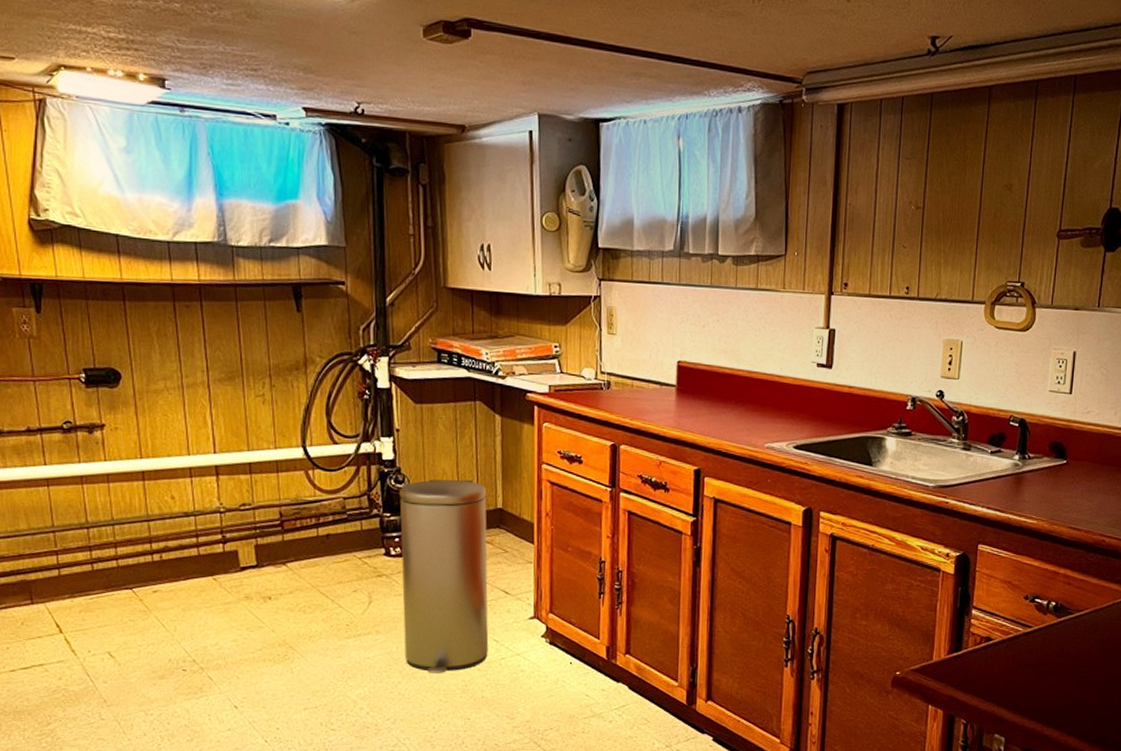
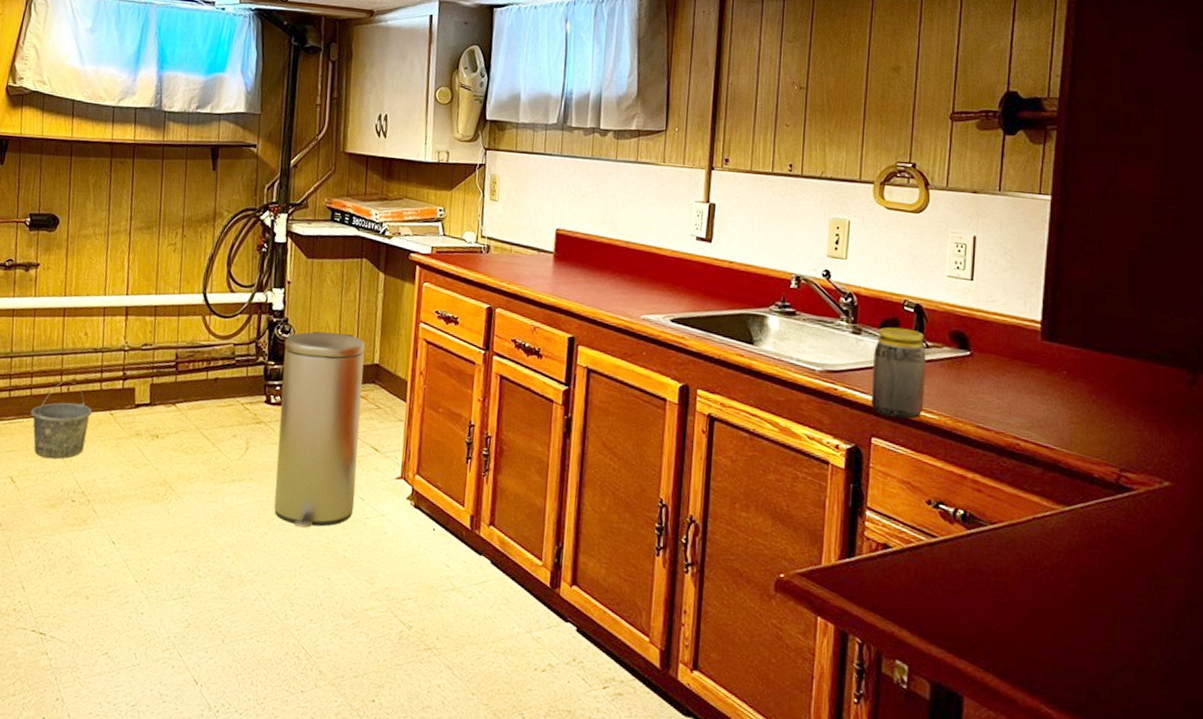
bucket: none [120,548,192,629] -> present [30,380,93,459]
jar: none [978,441,1028,526] -> present [870,327,926,420]

